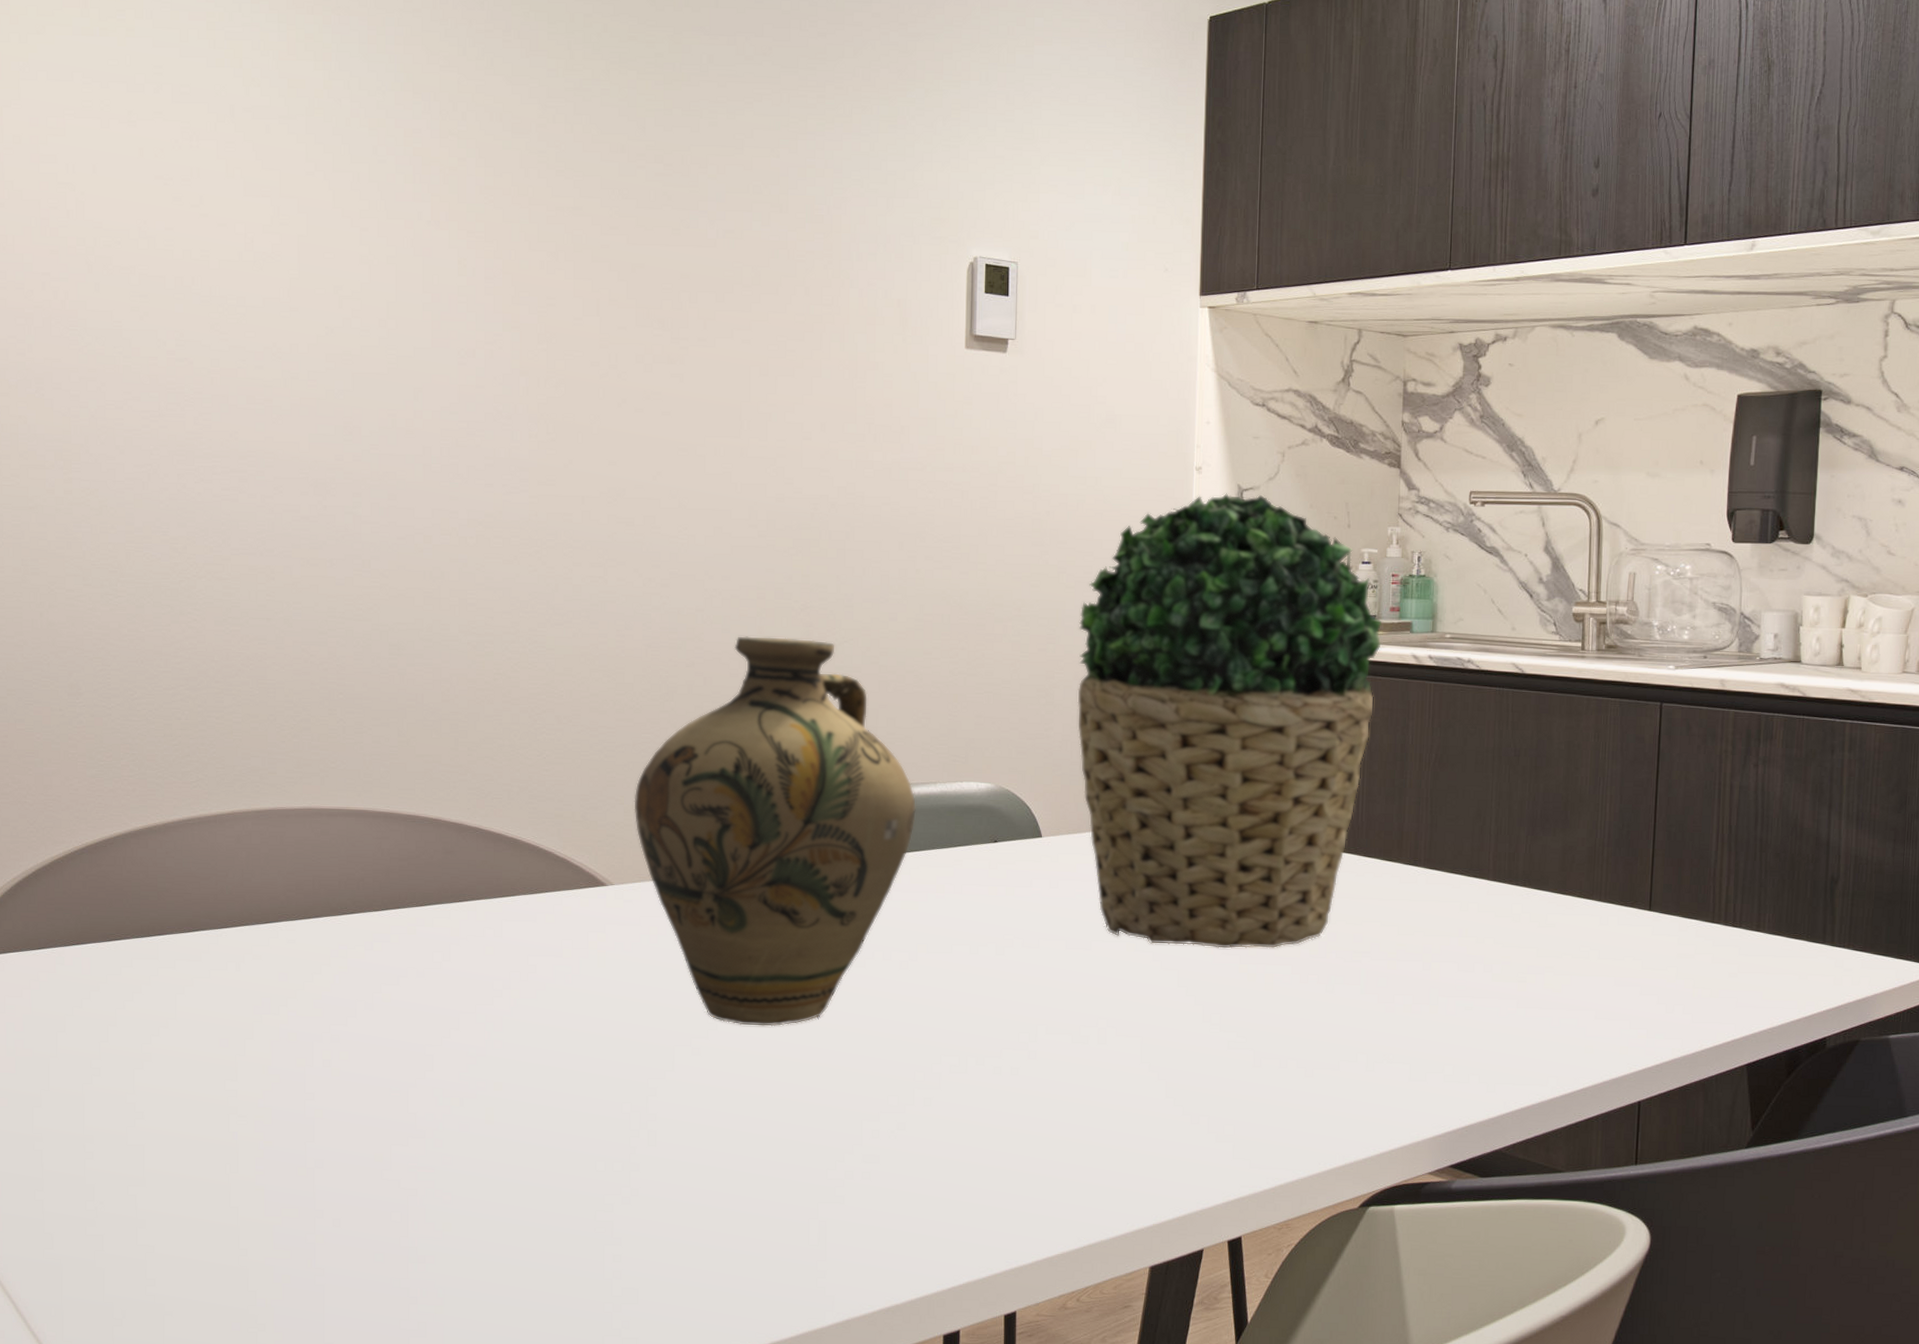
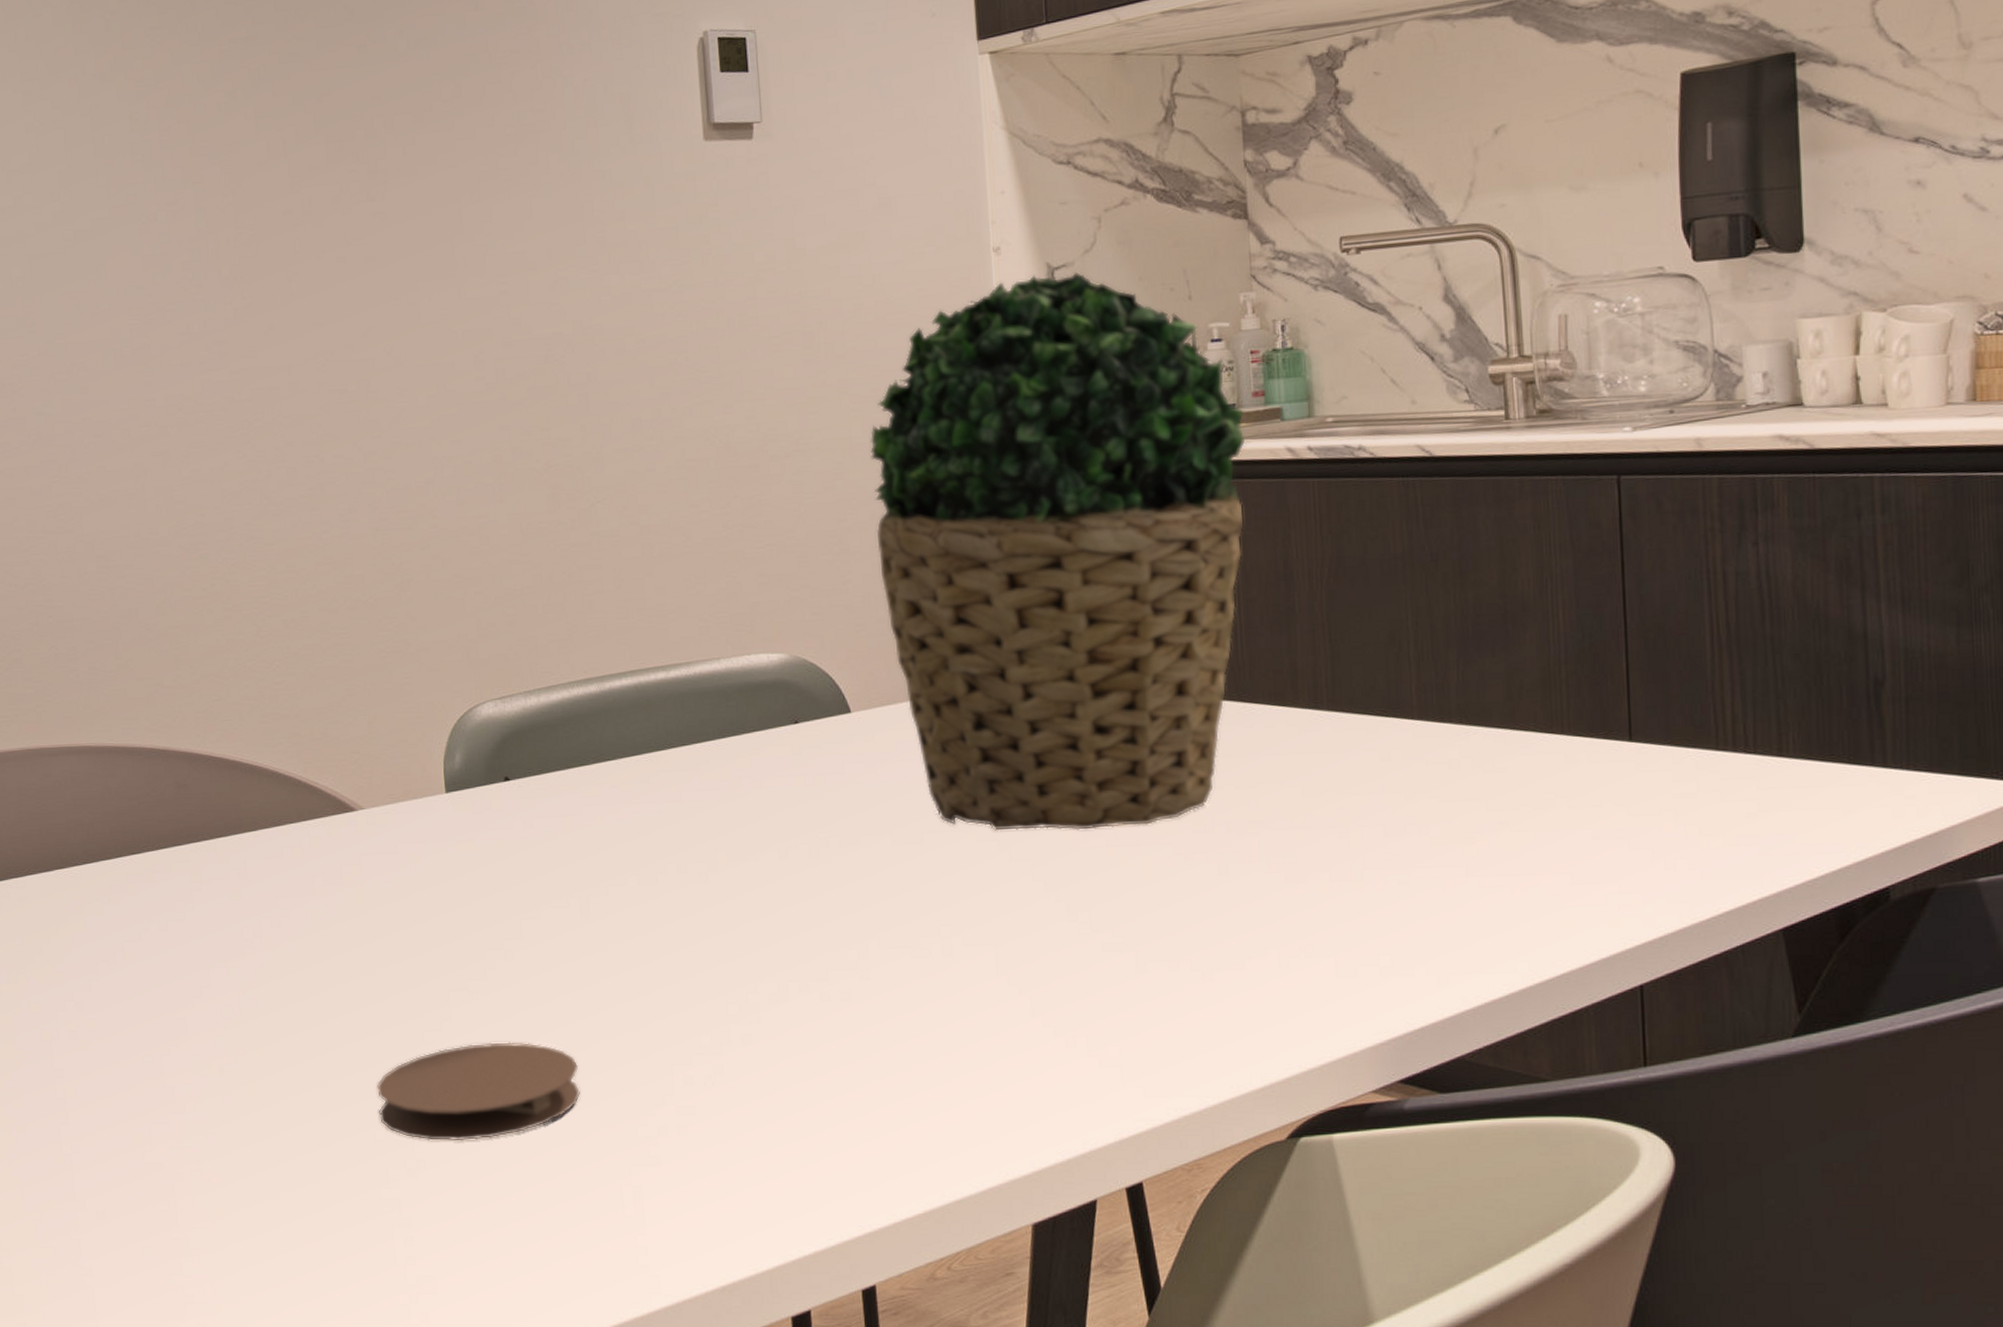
coaster: none [602,1092,782,1175] -> present [377,1042,580,1141]
jug: present [634,636,916,1027] -> none [377,503,700,962]

